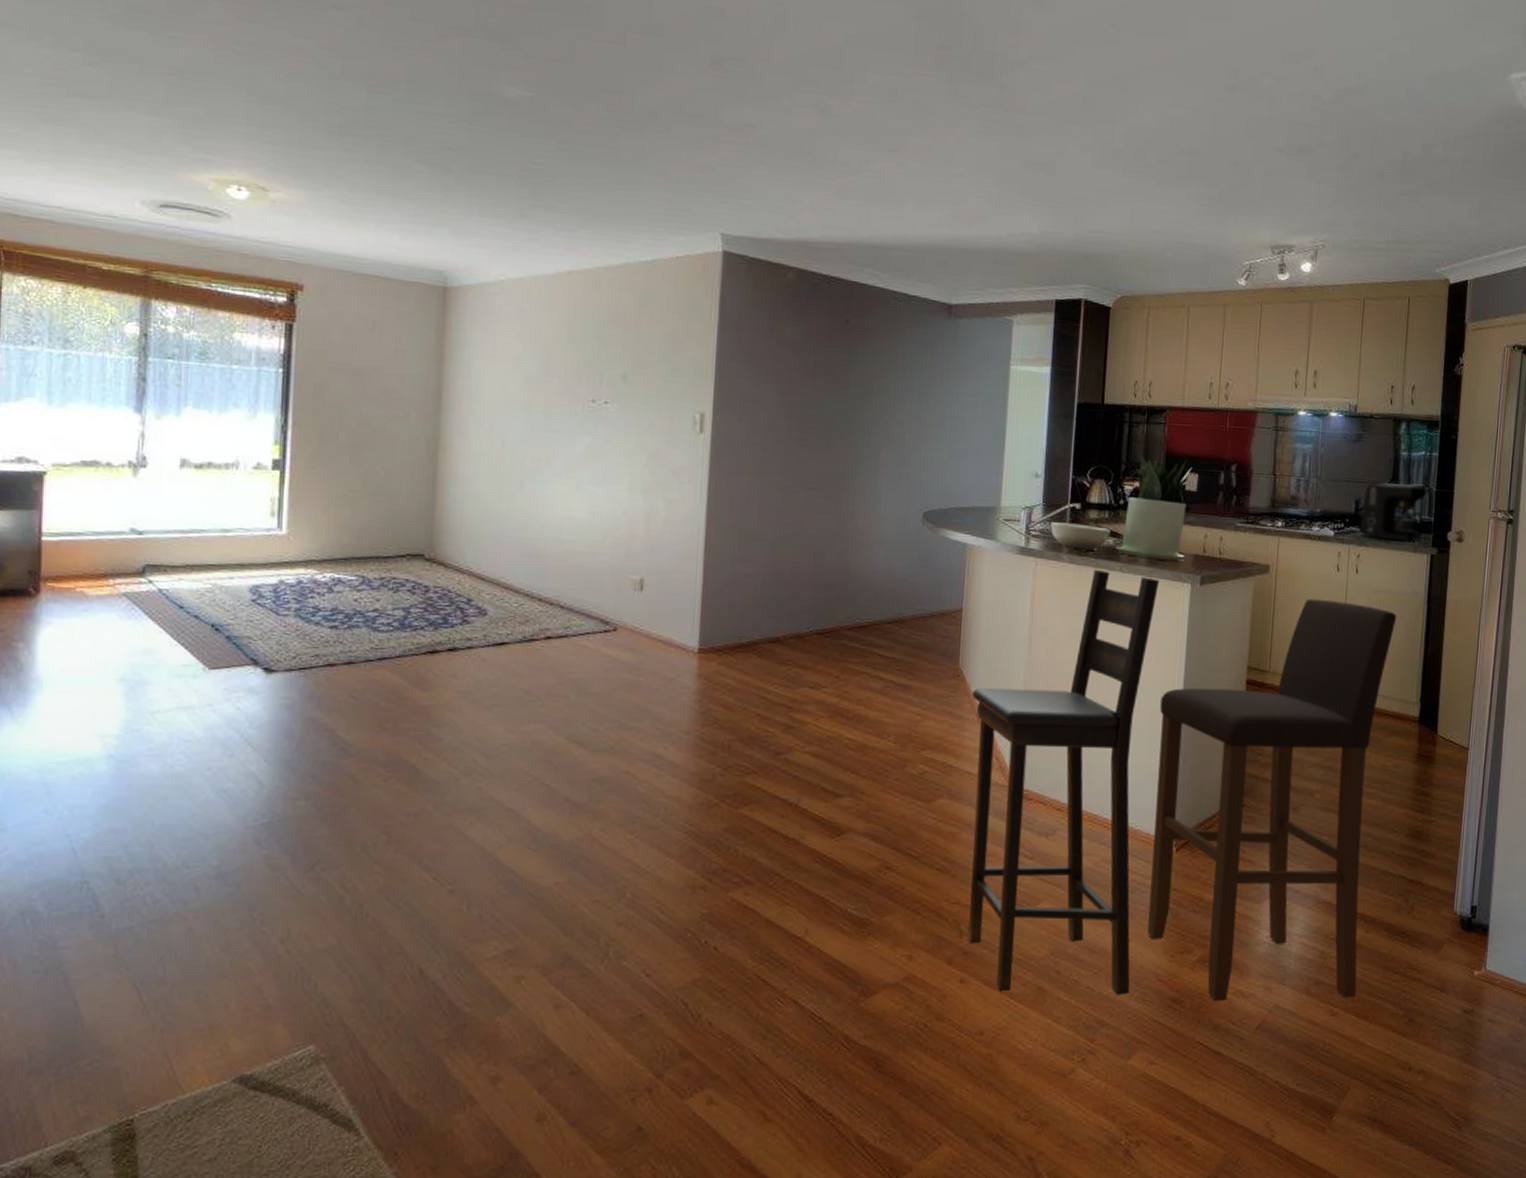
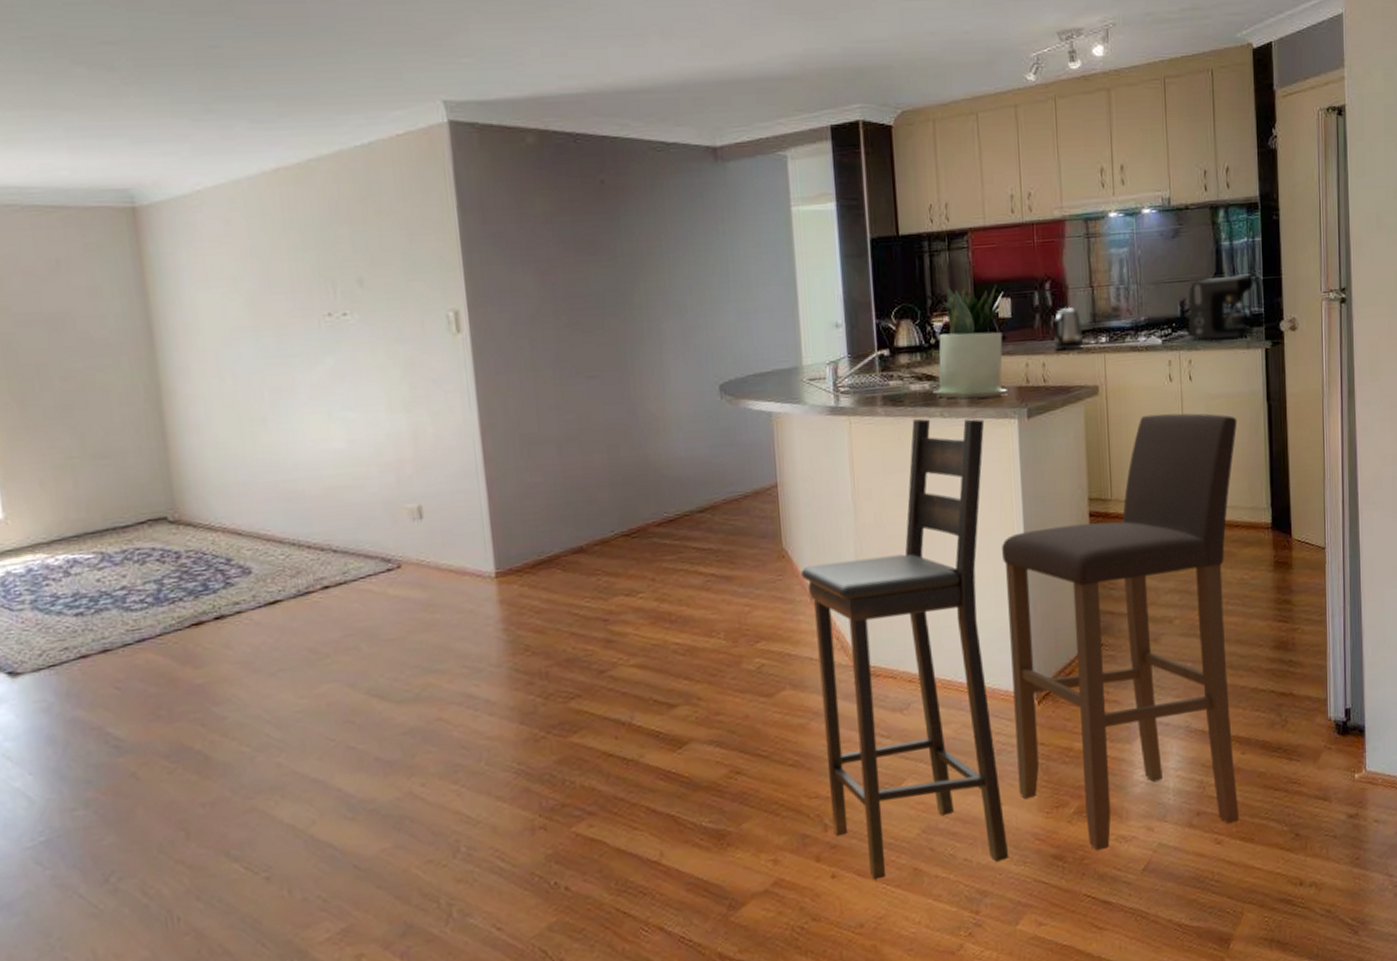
bowl: present [1050,522,1111,550] -> none [859,372,925,401]
kettle: none [1232,489,1261,529] -> present [1052,306,1083,350]

